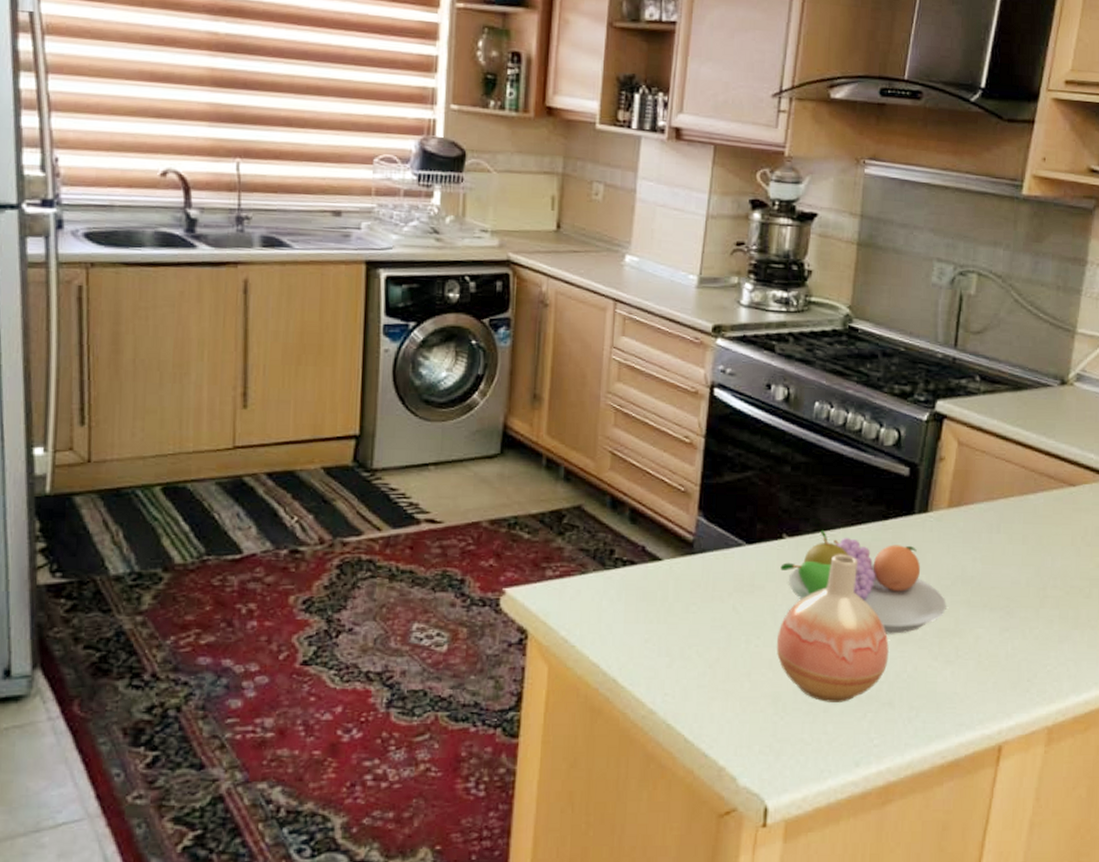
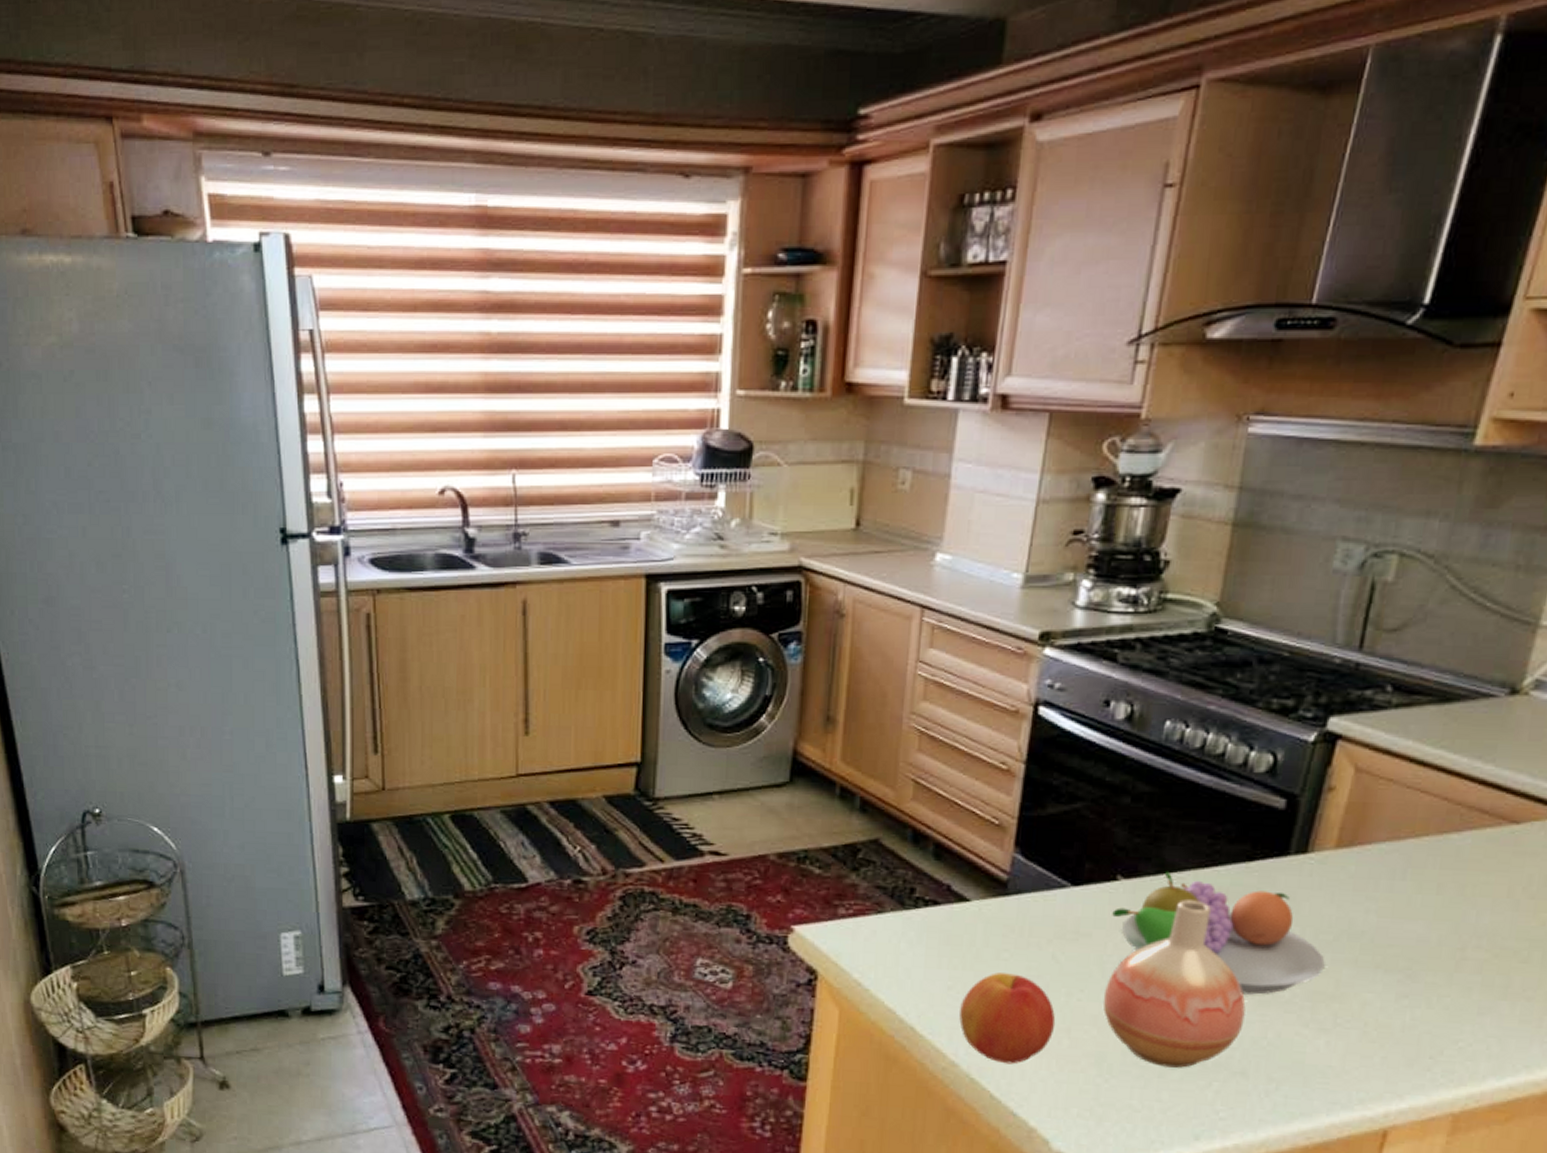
apple: none [656,625,738,709] -> present [959,972,1056,1064]

